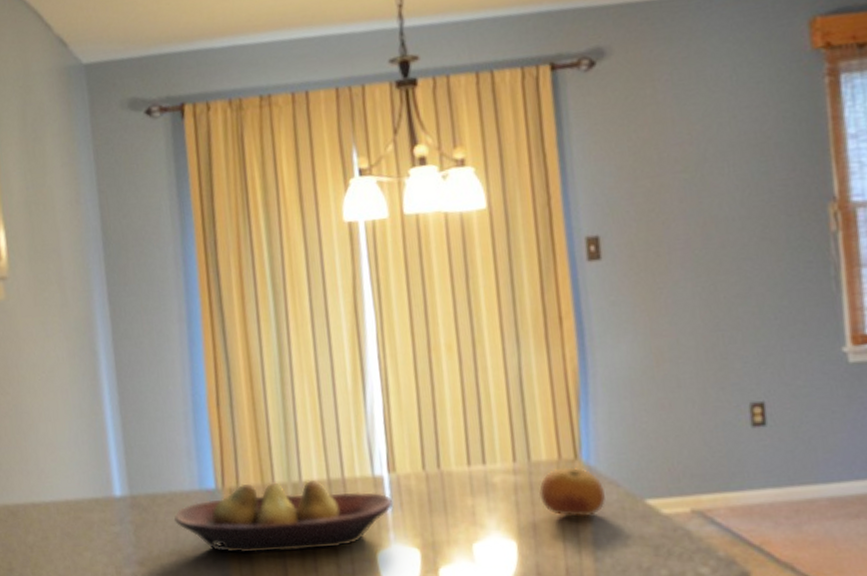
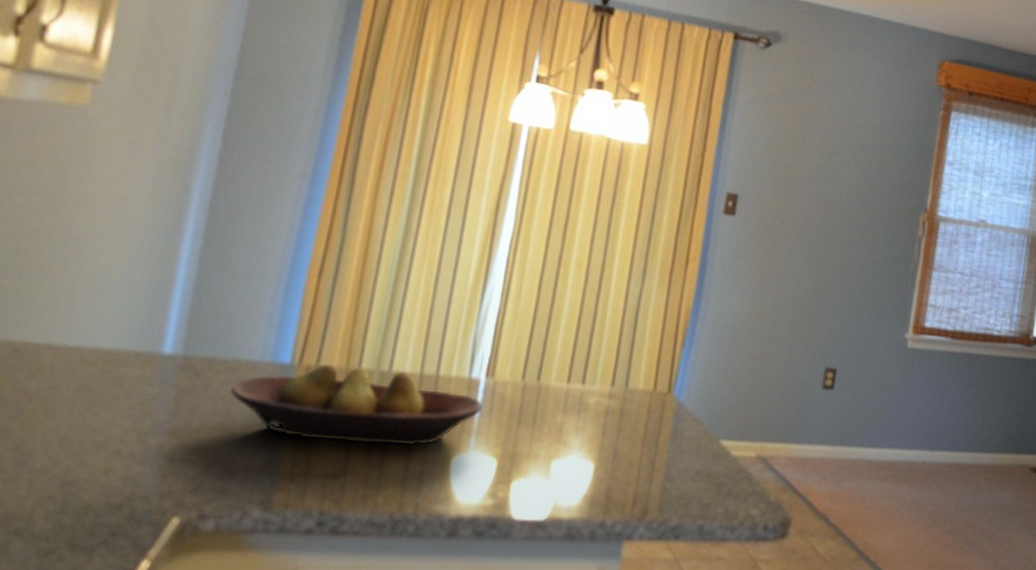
fruit: present [539,466,607,518] -> none [627,398,688,450]

